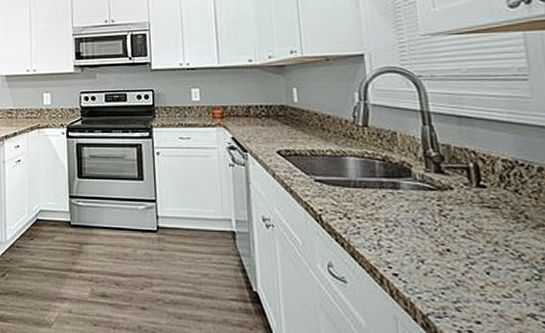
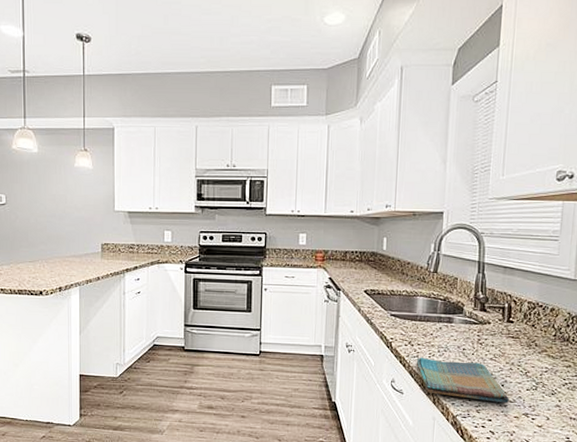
dish towel: none [357,234,502,299] -> present [416,357,509,404]

